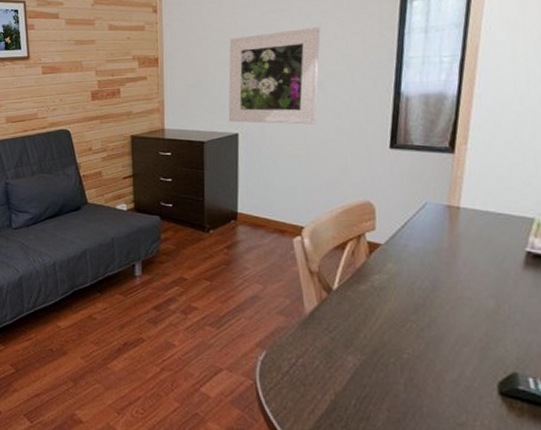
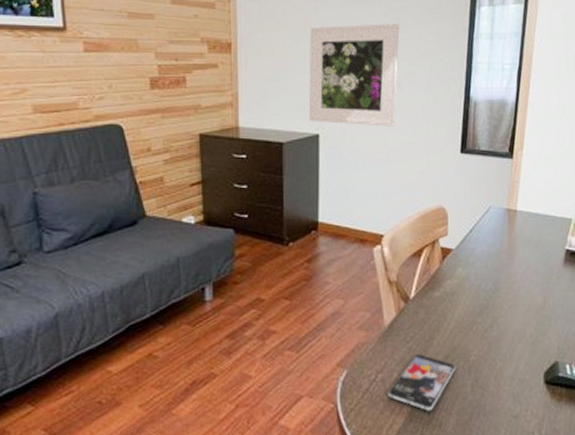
smartphone: none [308,345,385,403] -> present [387,354,455,411]

